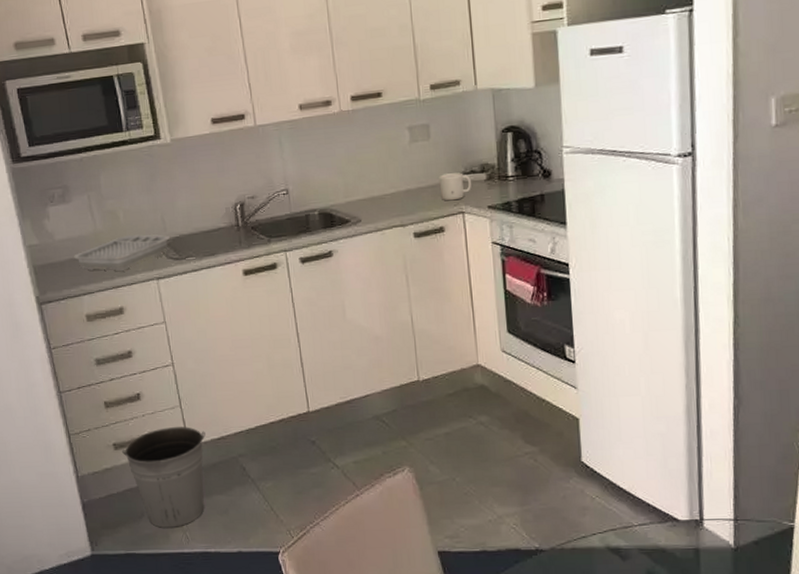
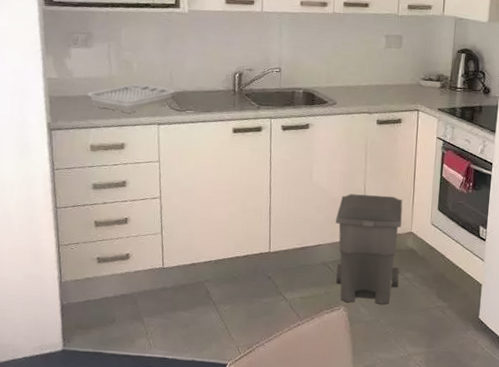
bucket: present [121,426,206,528] -> none [103,249,180,335]
recycling bin: none [382,323,472,462] -> present [336,194,403,305]
mug: present [439,172,472,201] -> none [402,77,429,100]

